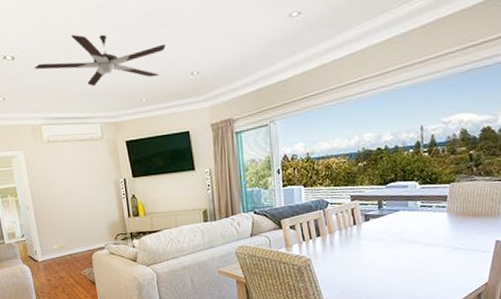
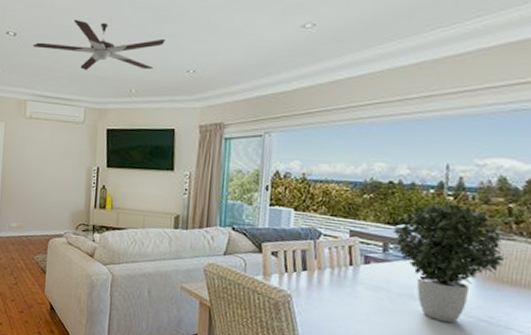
potted plant: none [385,157,470,256] -> present [393,202,506,323]

